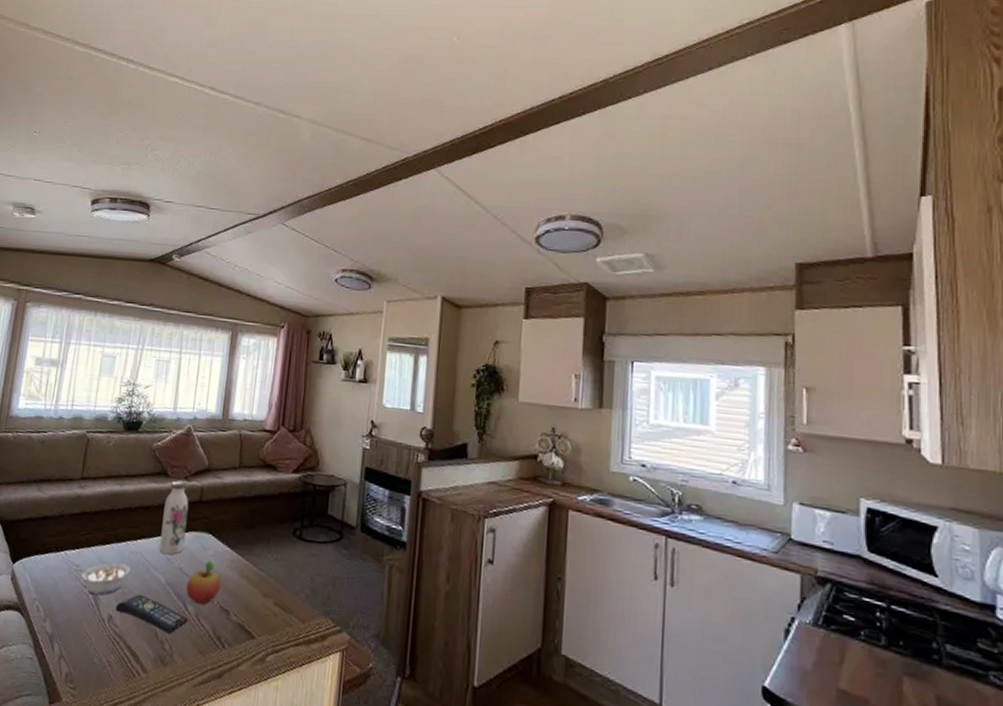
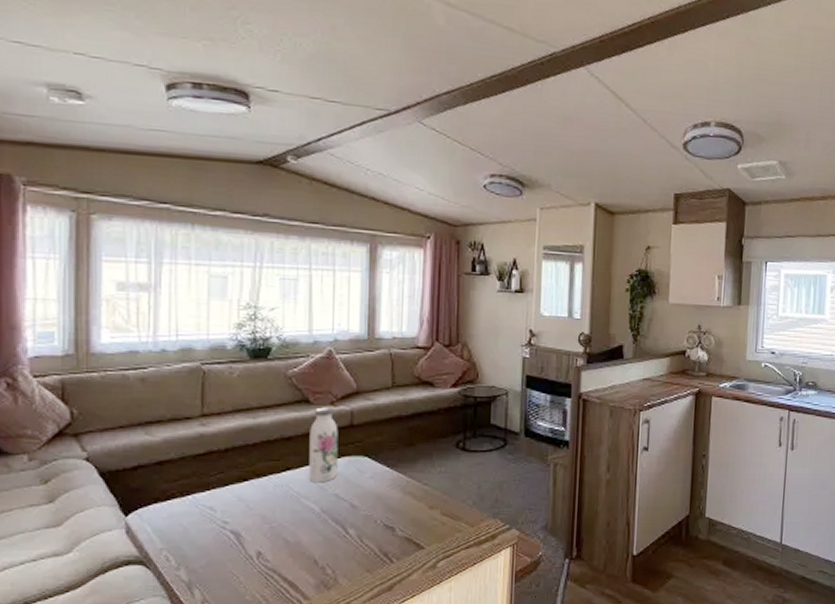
legume: present [73,562,131,596] -> none [206,498,278,534]
remote control: present [115,594,189,634] -> none [264,526,351,559]
fruit: present [186,559,221,604] -> none [345,481,383,525]

